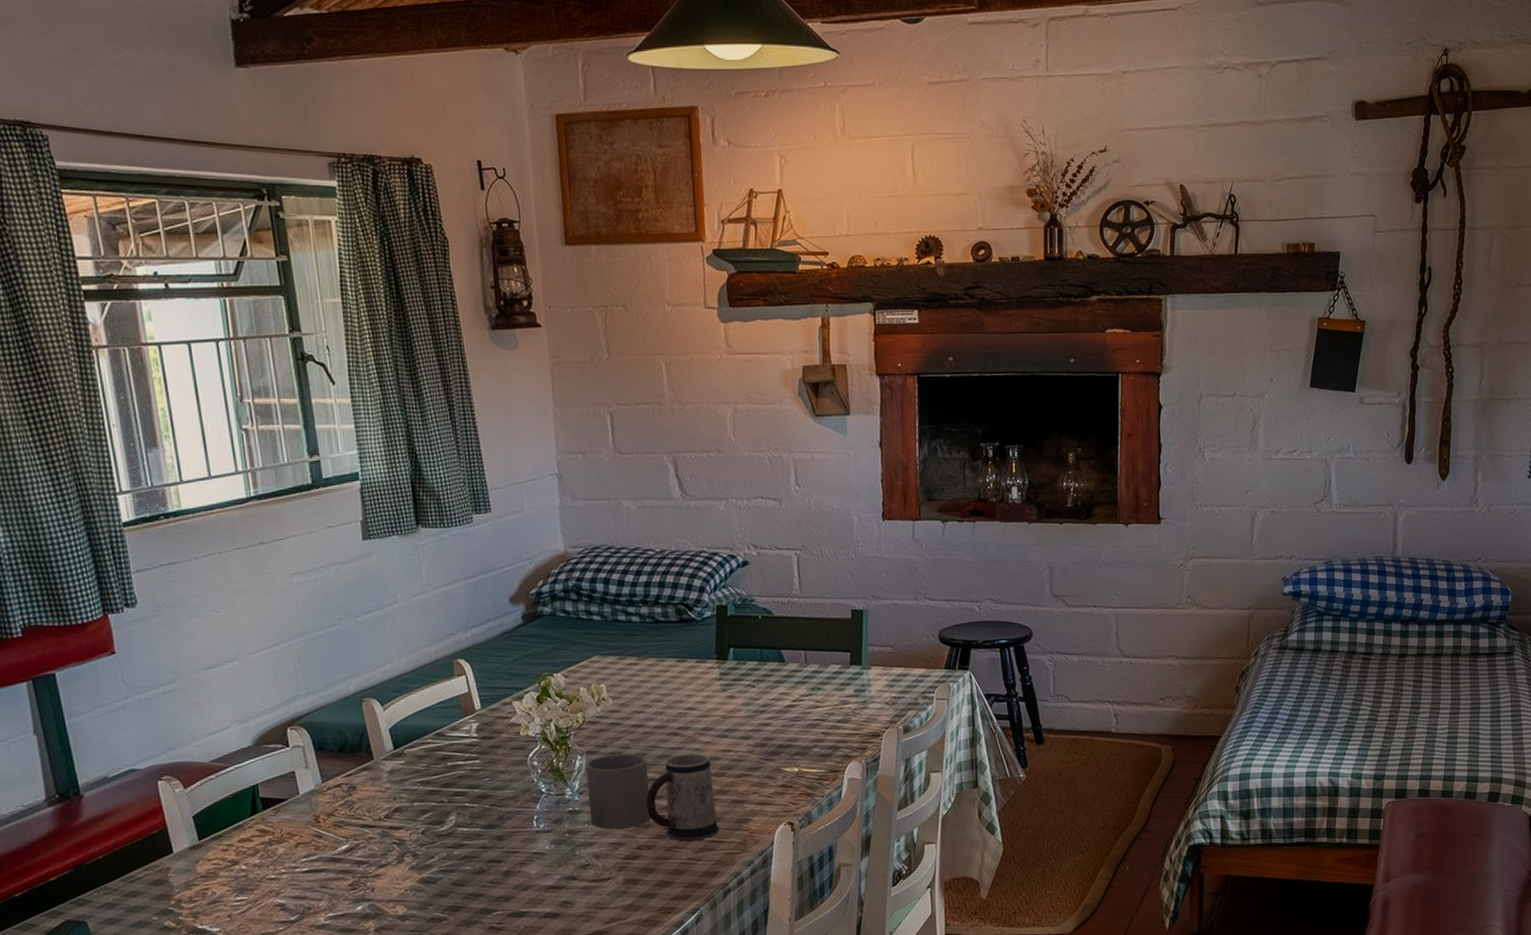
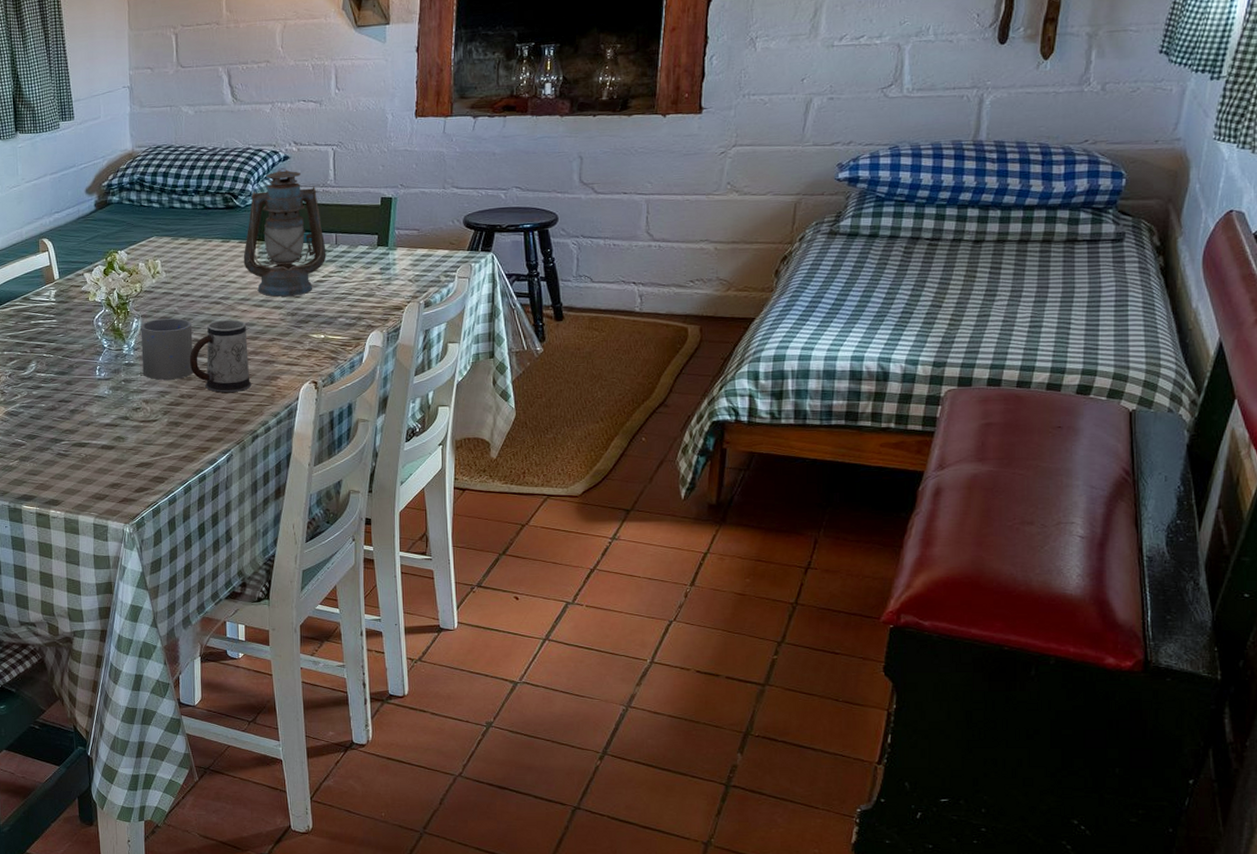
lantern: none [702,575,796,725] -> present [243,168,327,297]

